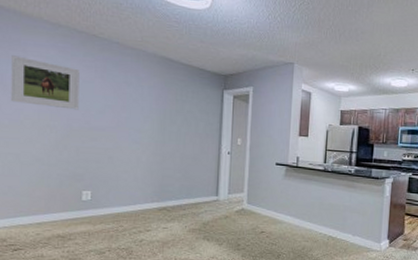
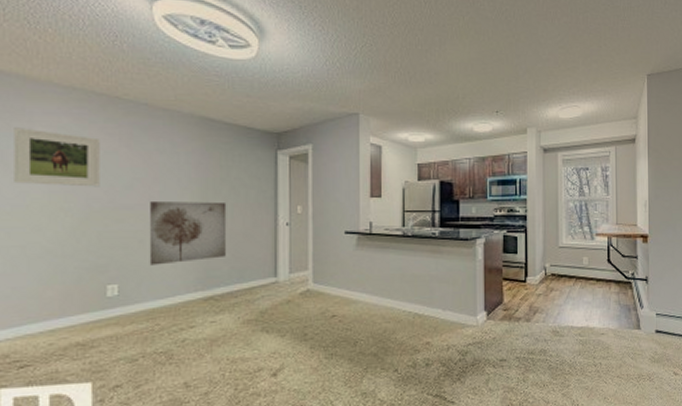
wall art: none [116,126,180,179] -> present [149,201,227,266]

